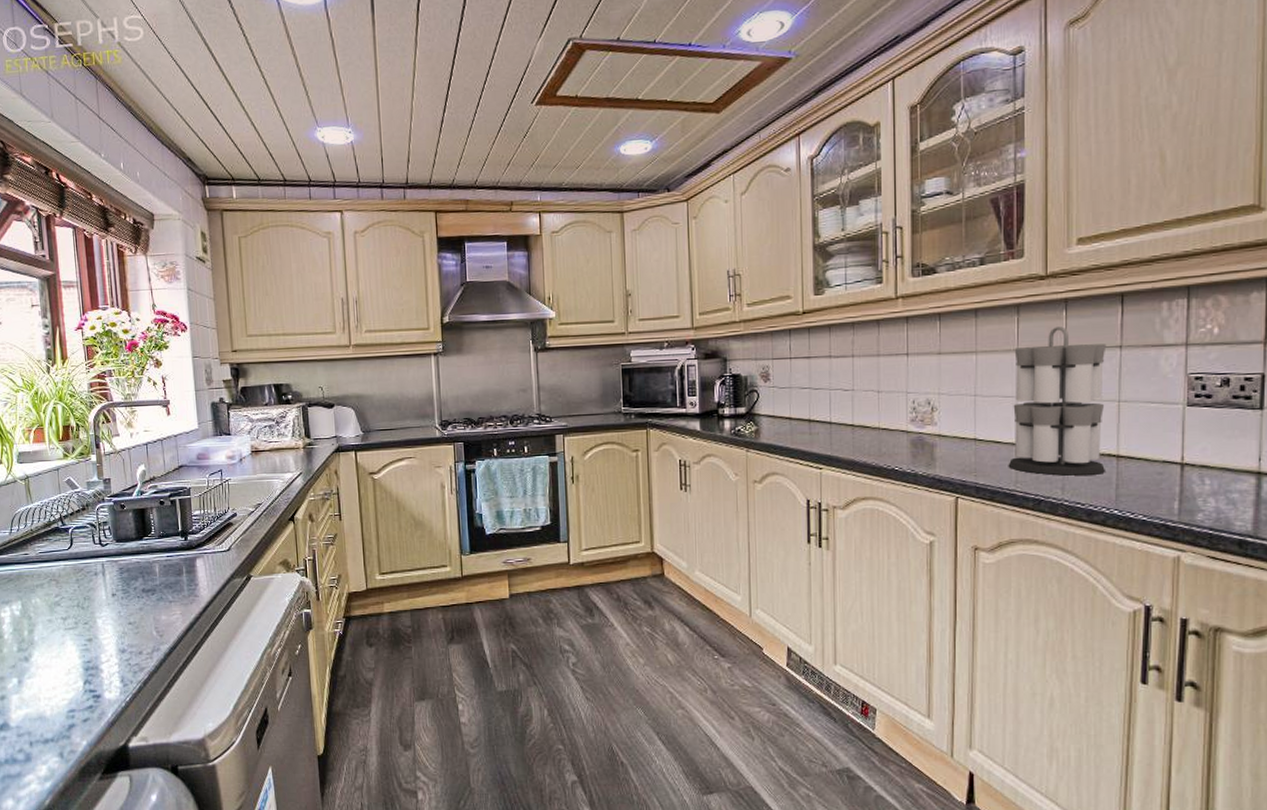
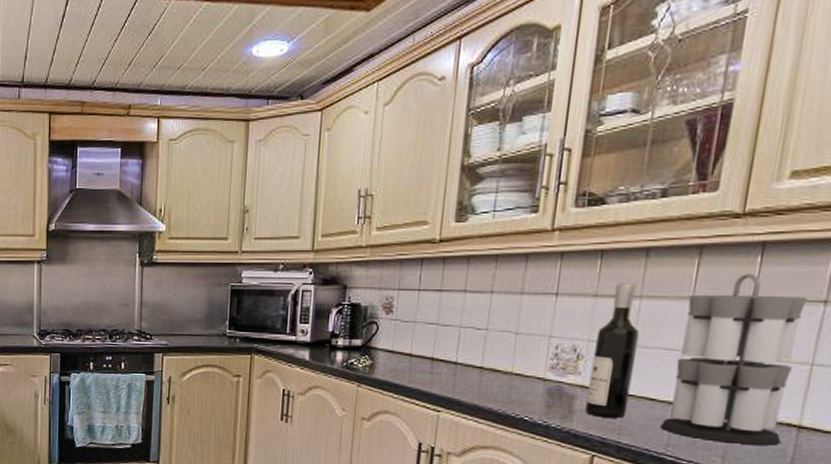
bottle: none [944,341,980,462] -> present [585,283,640,418]

